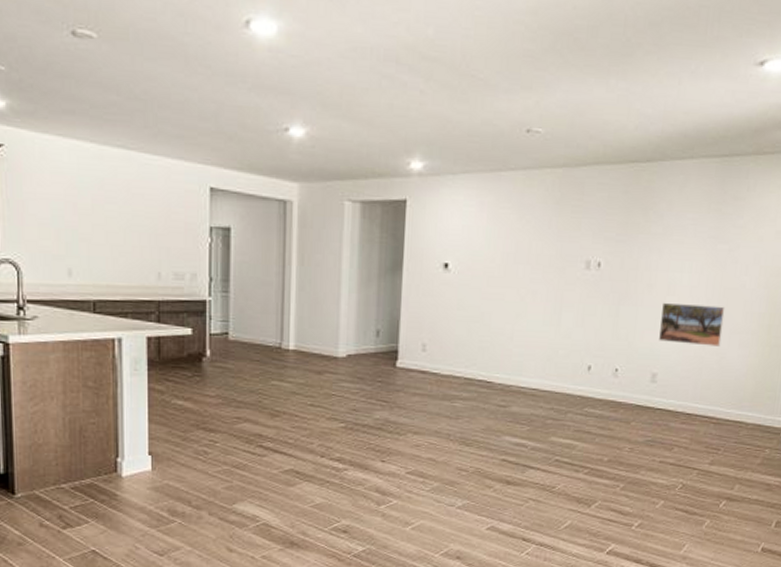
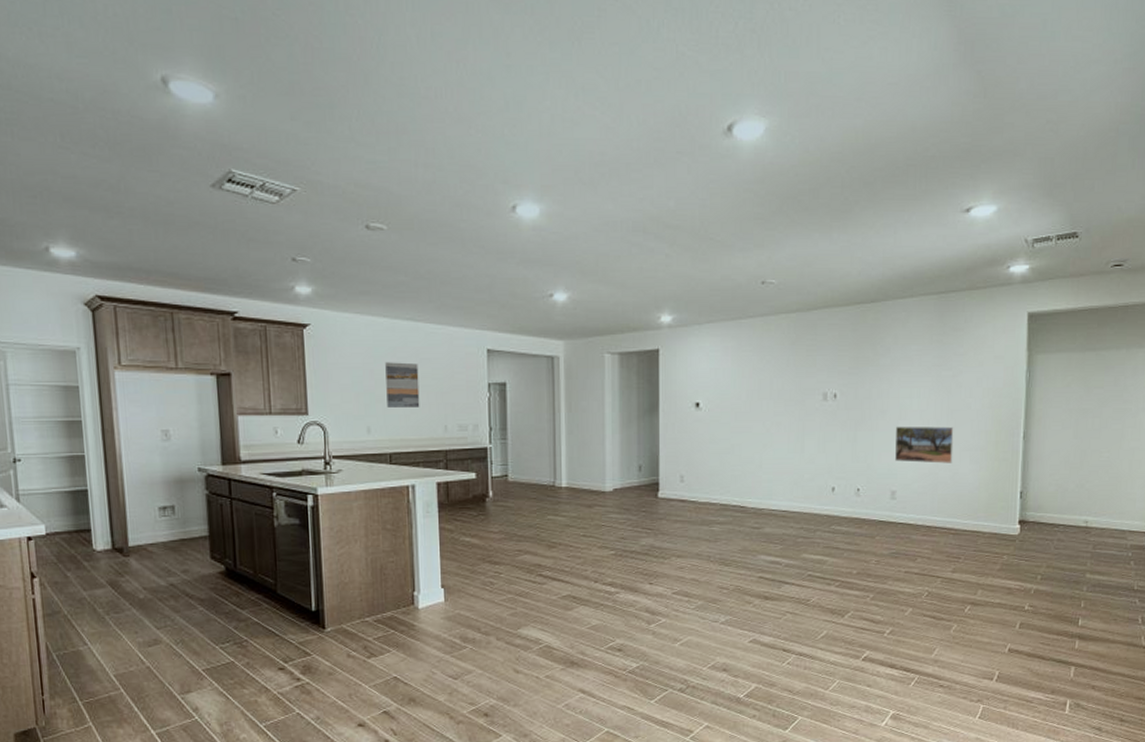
wall art: none [91,195,130,250] -> present [385,362,420,407]

